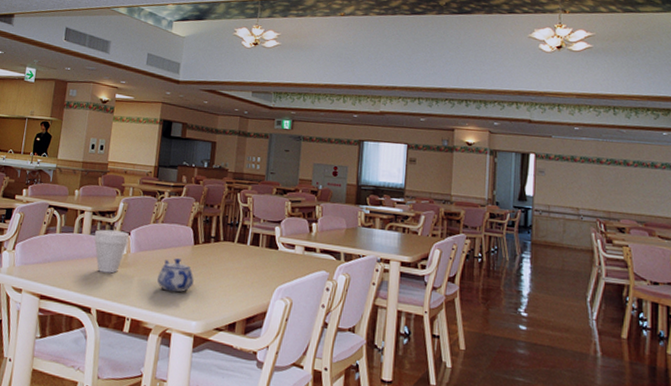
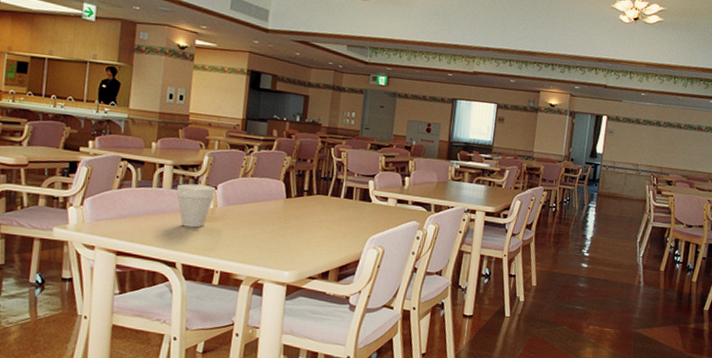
teapot: present [157,258,194,293] -> none [248,212,287,245]

